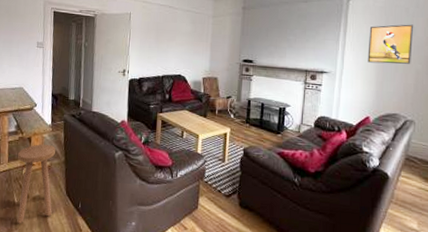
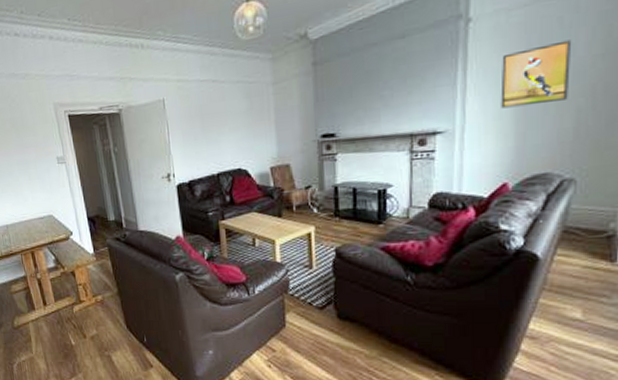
stool: present [17,144,56,224] -> none [64,277,116,367]

